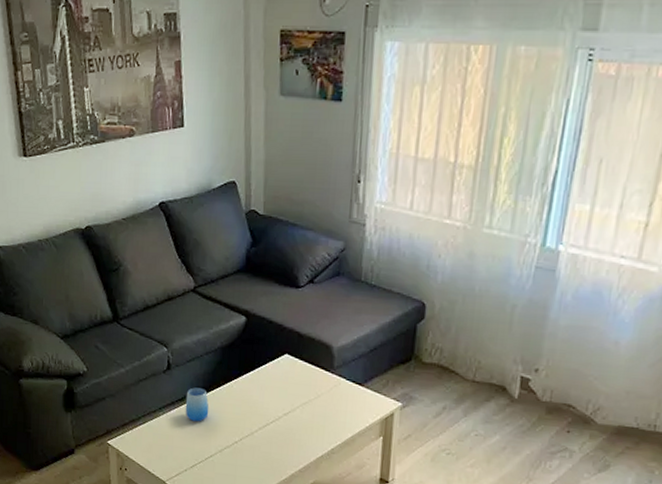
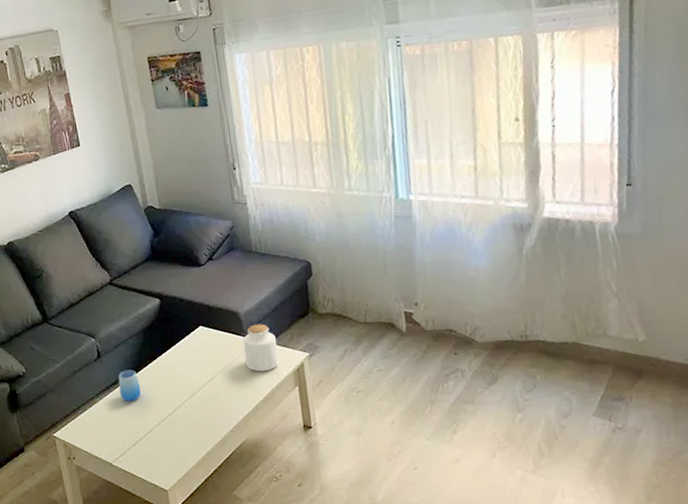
jar: none [329,362,369,415] -> present [243,323,279,372]

